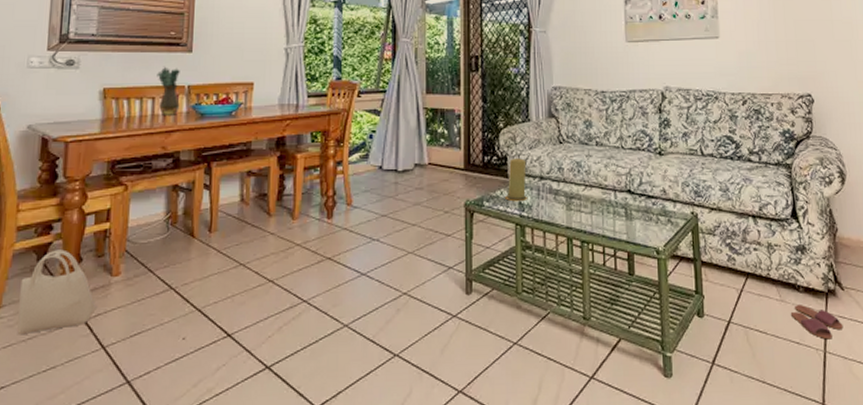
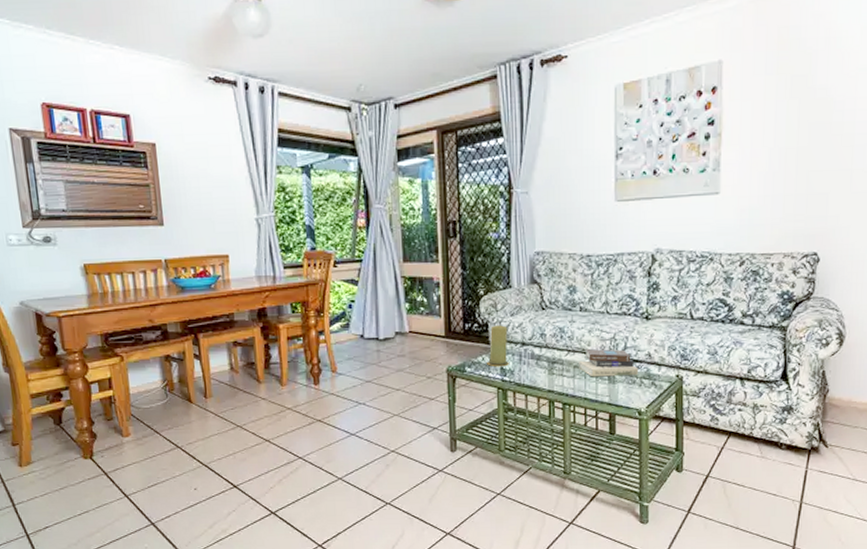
handbag: present [17,249,98,335] -> none [44,414,116,486]
vase: present [157,66,180,115] -> none [132,240,160,290]
books: none [596,184,654,214] -> present [579,349,638,377]
slippers: present [790,305,843,340] -> none [770,461,823,492]

